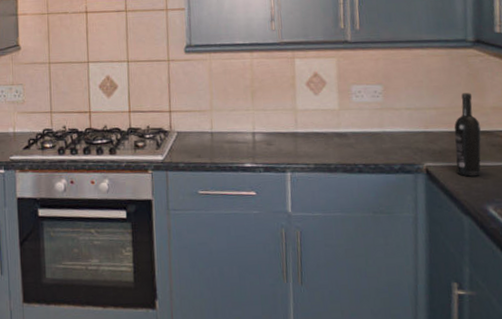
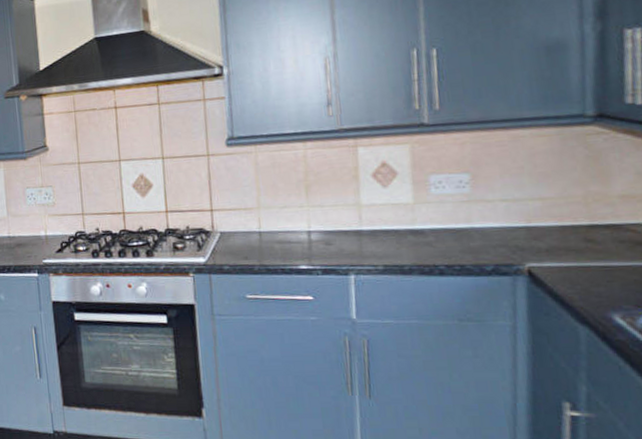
wine bottle: present [454,93,481,177] -> none [566,179,605,280]

